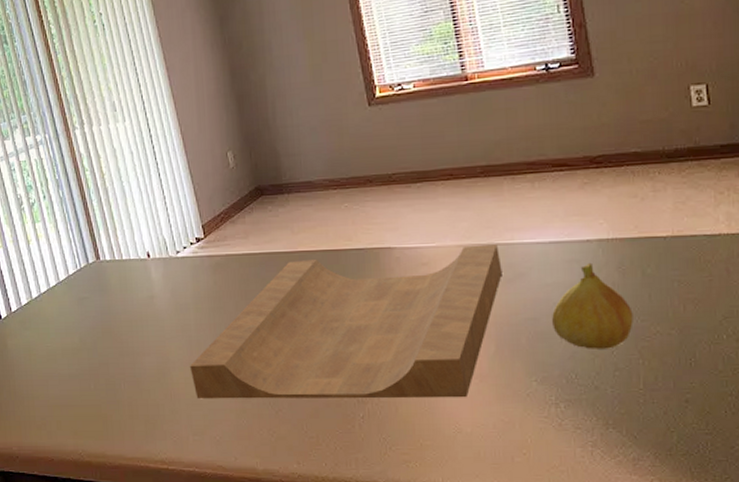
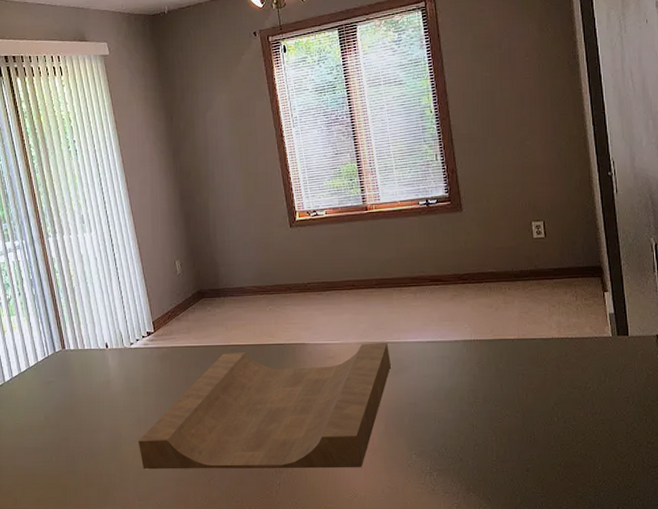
fruit: present [552,262,633,349] -> none [428,359,489,428]

